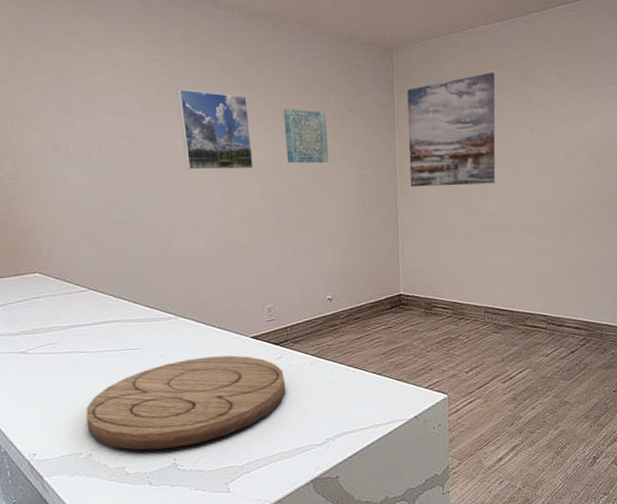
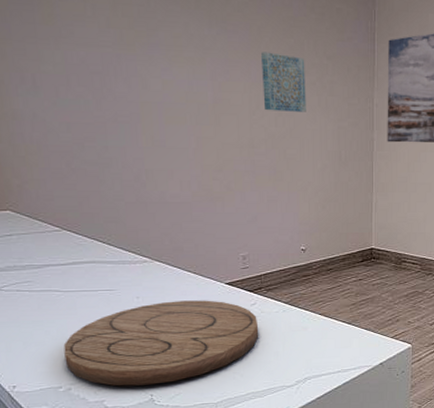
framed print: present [176,89,254,170] -> none [149,24,230,115]

